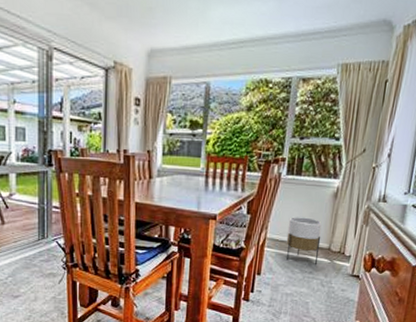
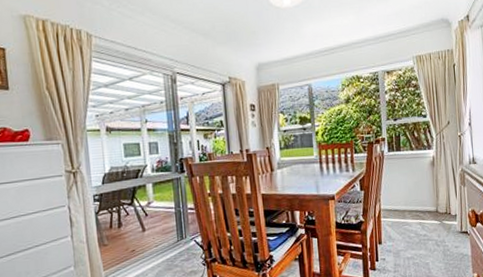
planter: present [286,217,322,264] -> none [397,186,430,227]

